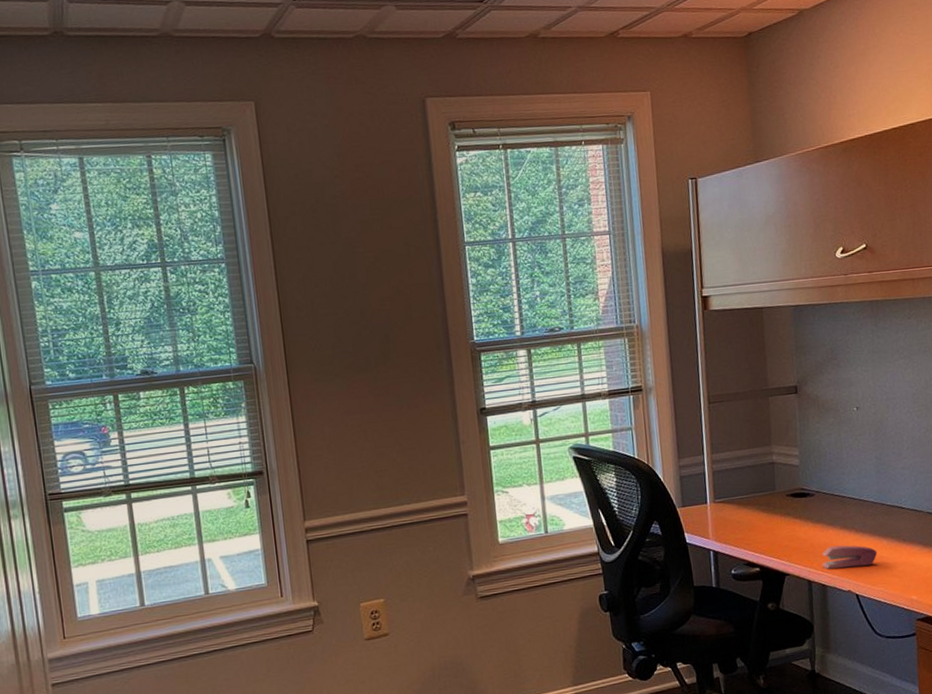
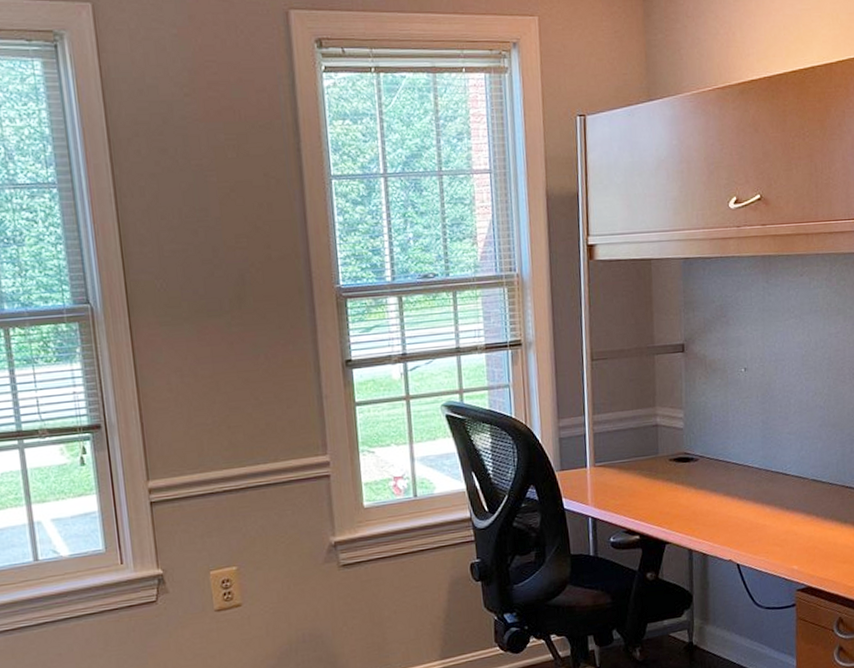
stapler: present [822,545,878,569] -> none [704,512,760,538]

